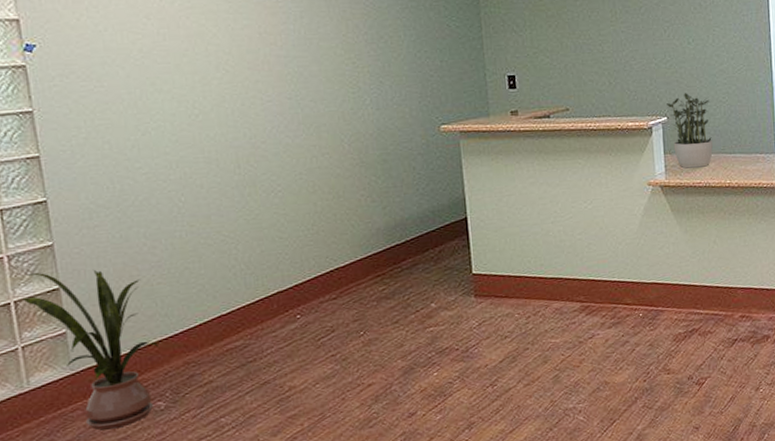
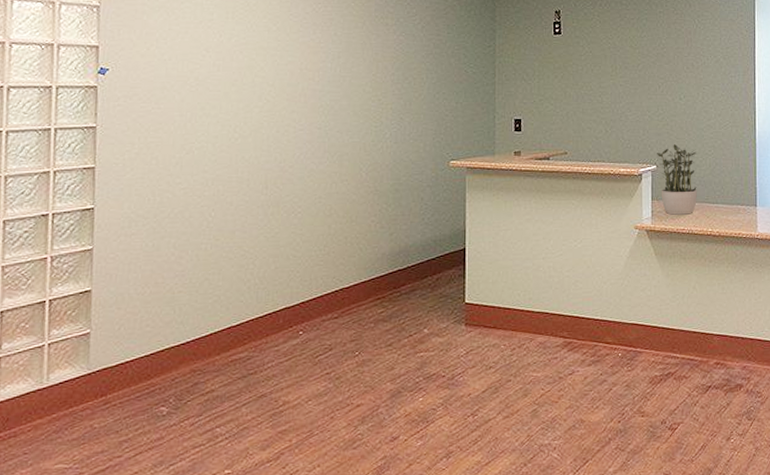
house plant: present [22,269,160,430] -> none [57,274,171,431]

